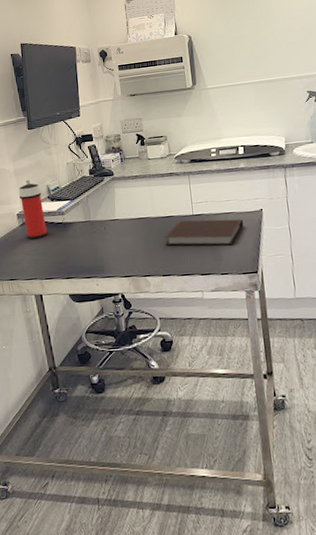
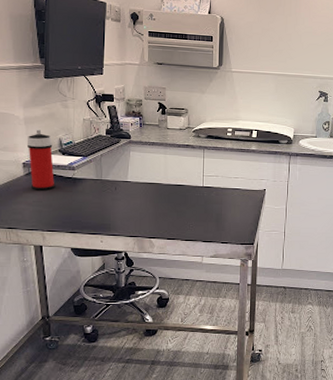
notebook: present [164,219,244,246] -> none [173,190,248,218]

